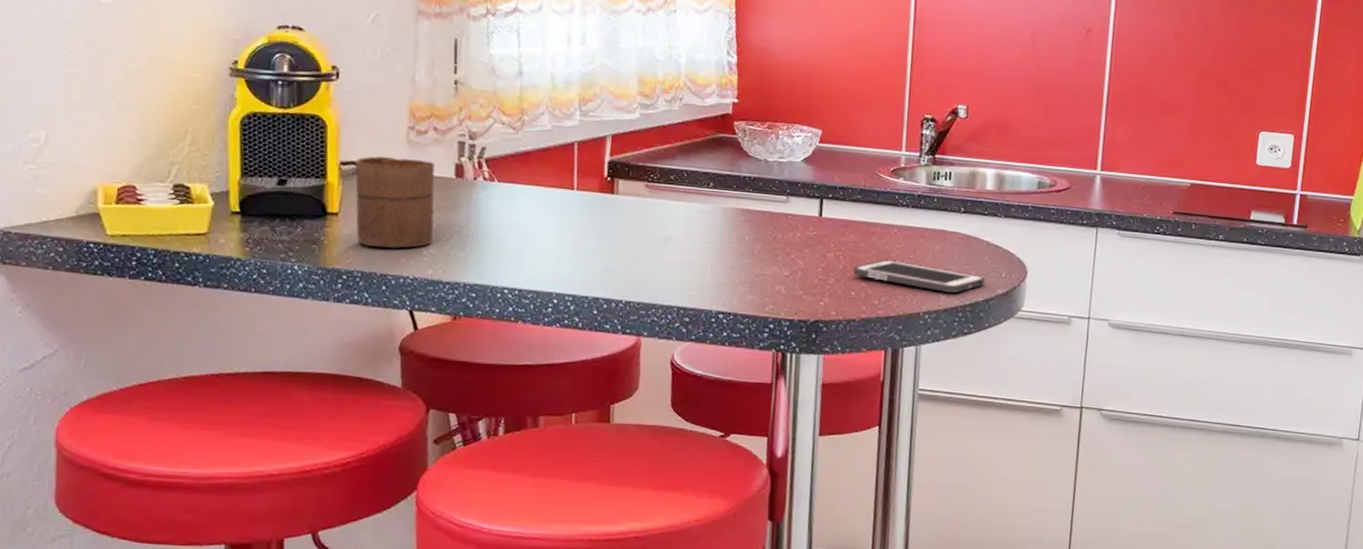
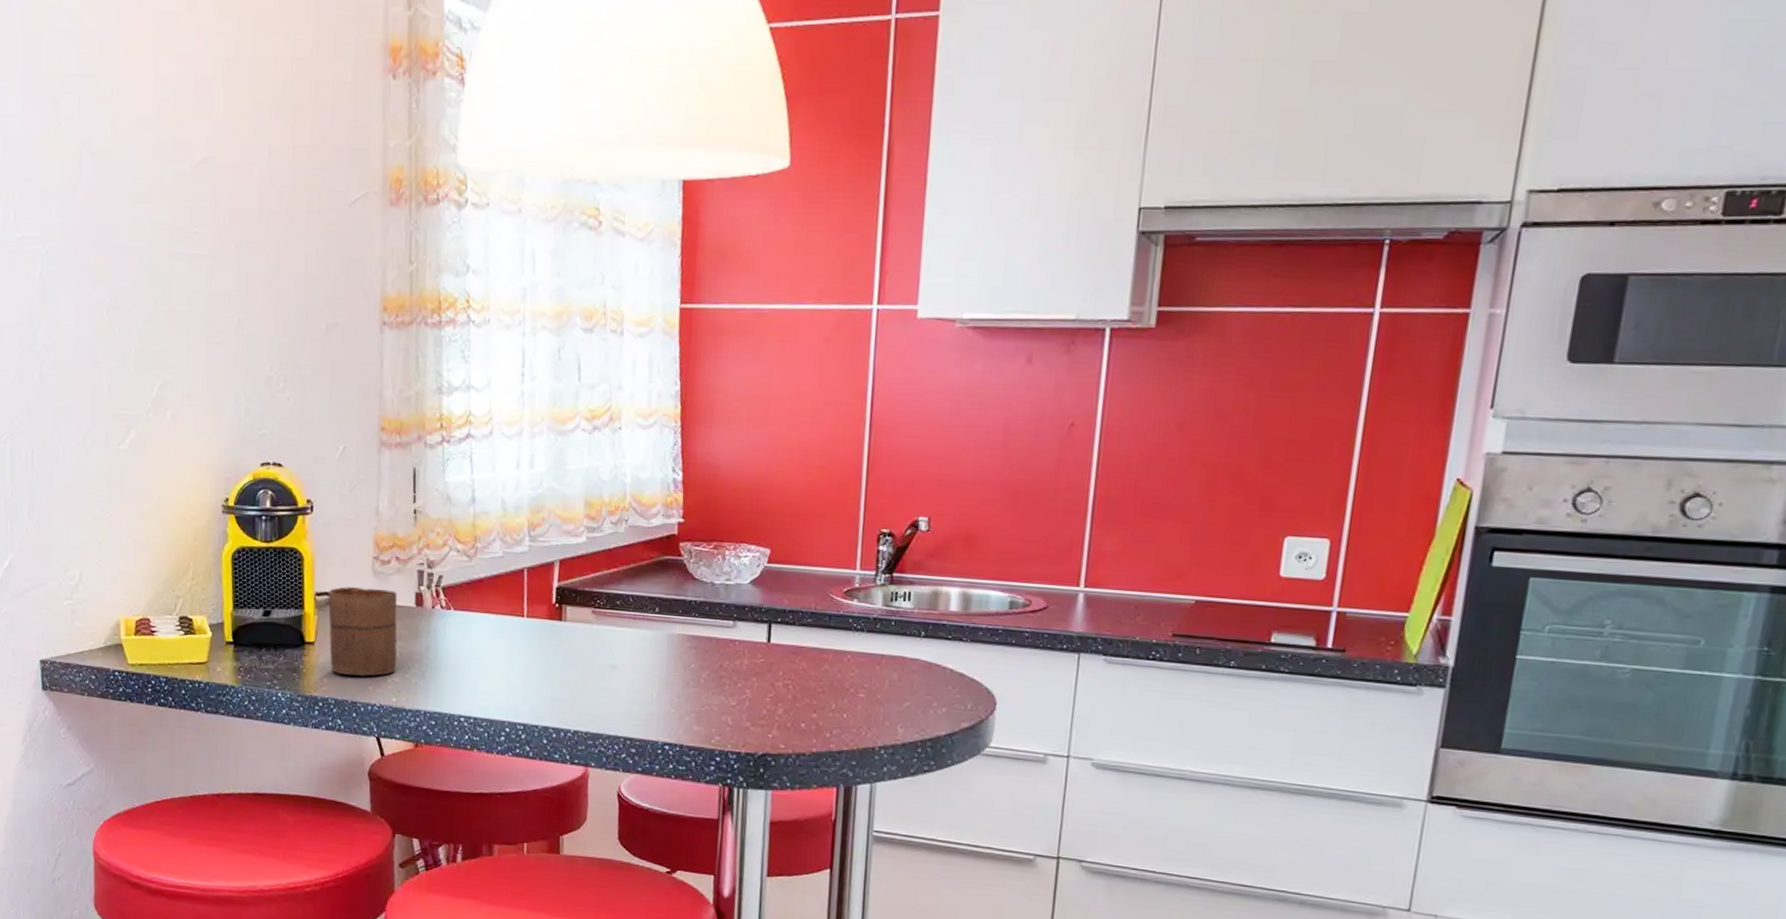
cell phone: present [852,259,985,293] -> none [802,689,948,726]

